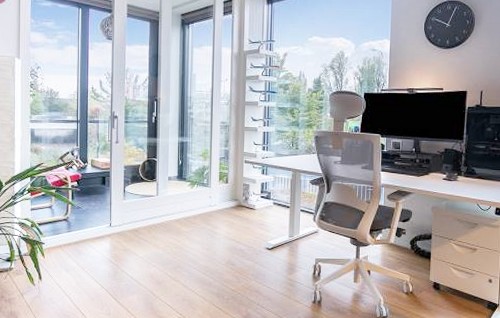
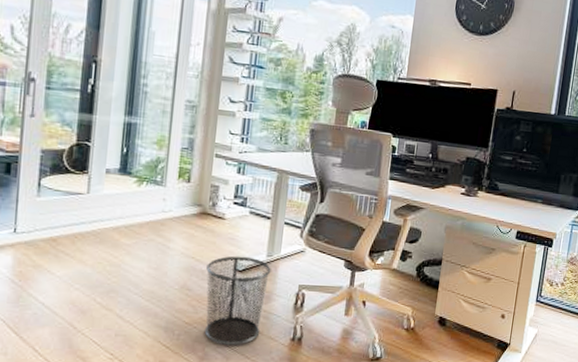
waste bin: none [244,237,293,308] -> present [204,255,271,346]

